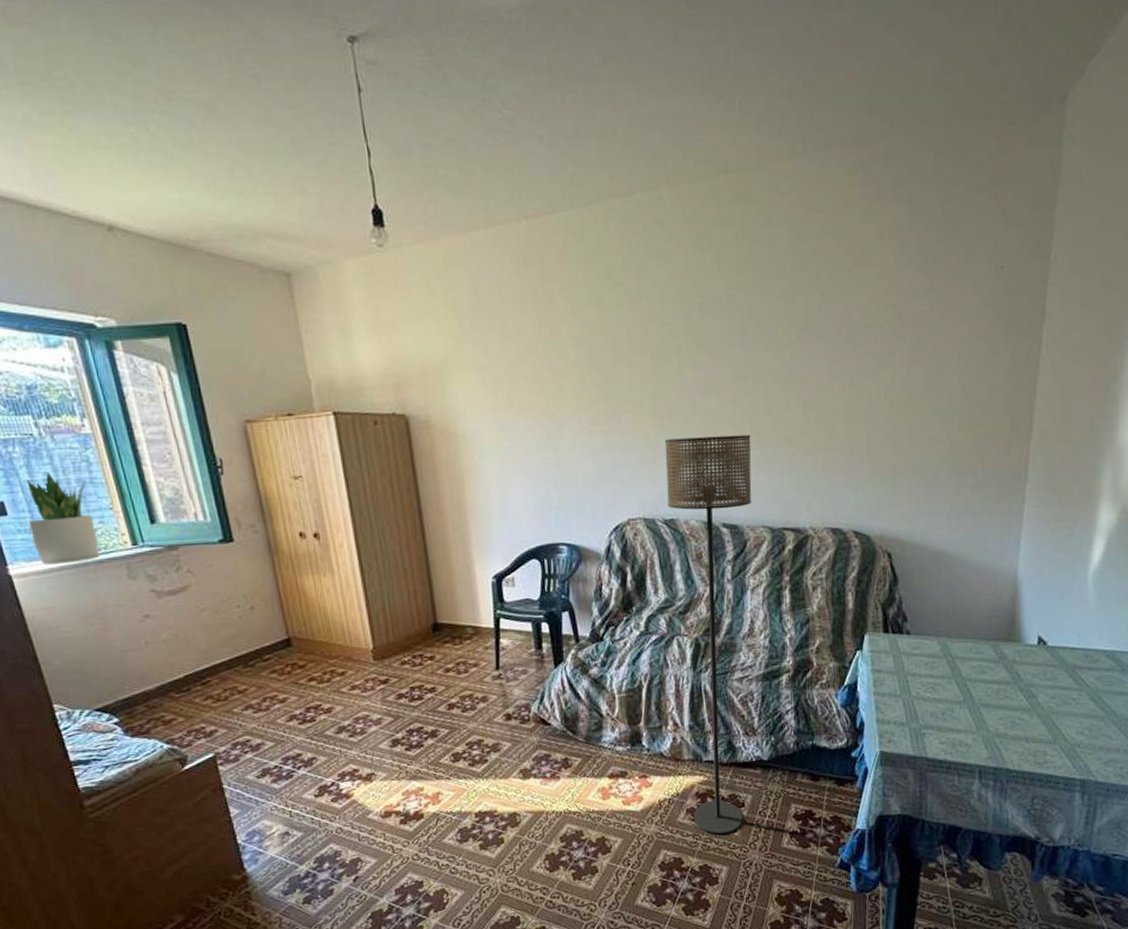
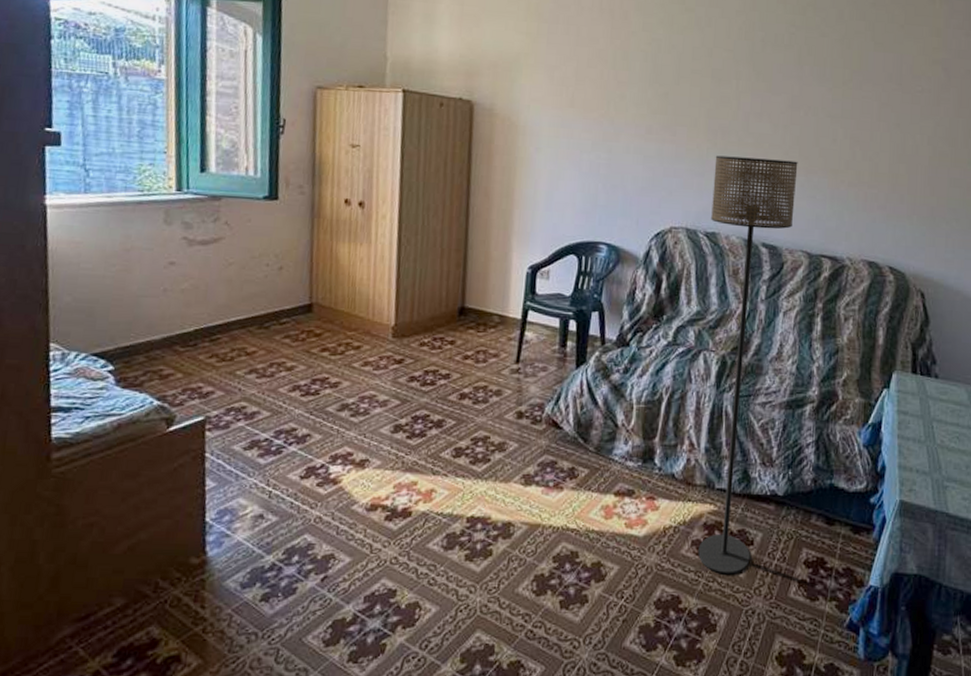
planter: present [26,472,100,565] -> none [78,110,150,201]

